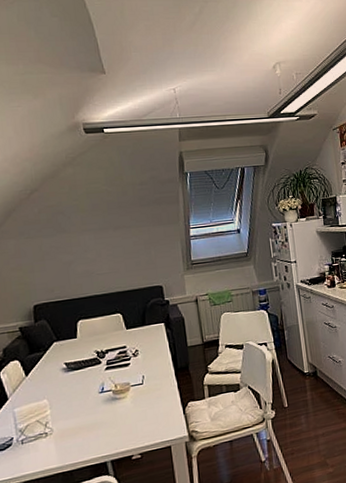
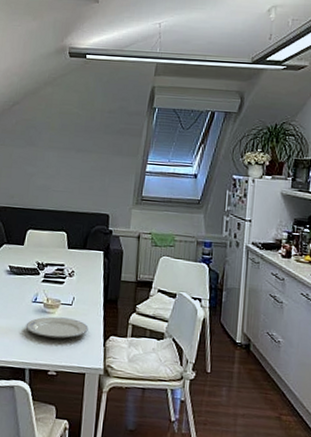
plate: none [97,396,165,425] -> present [25,316,88,339]

